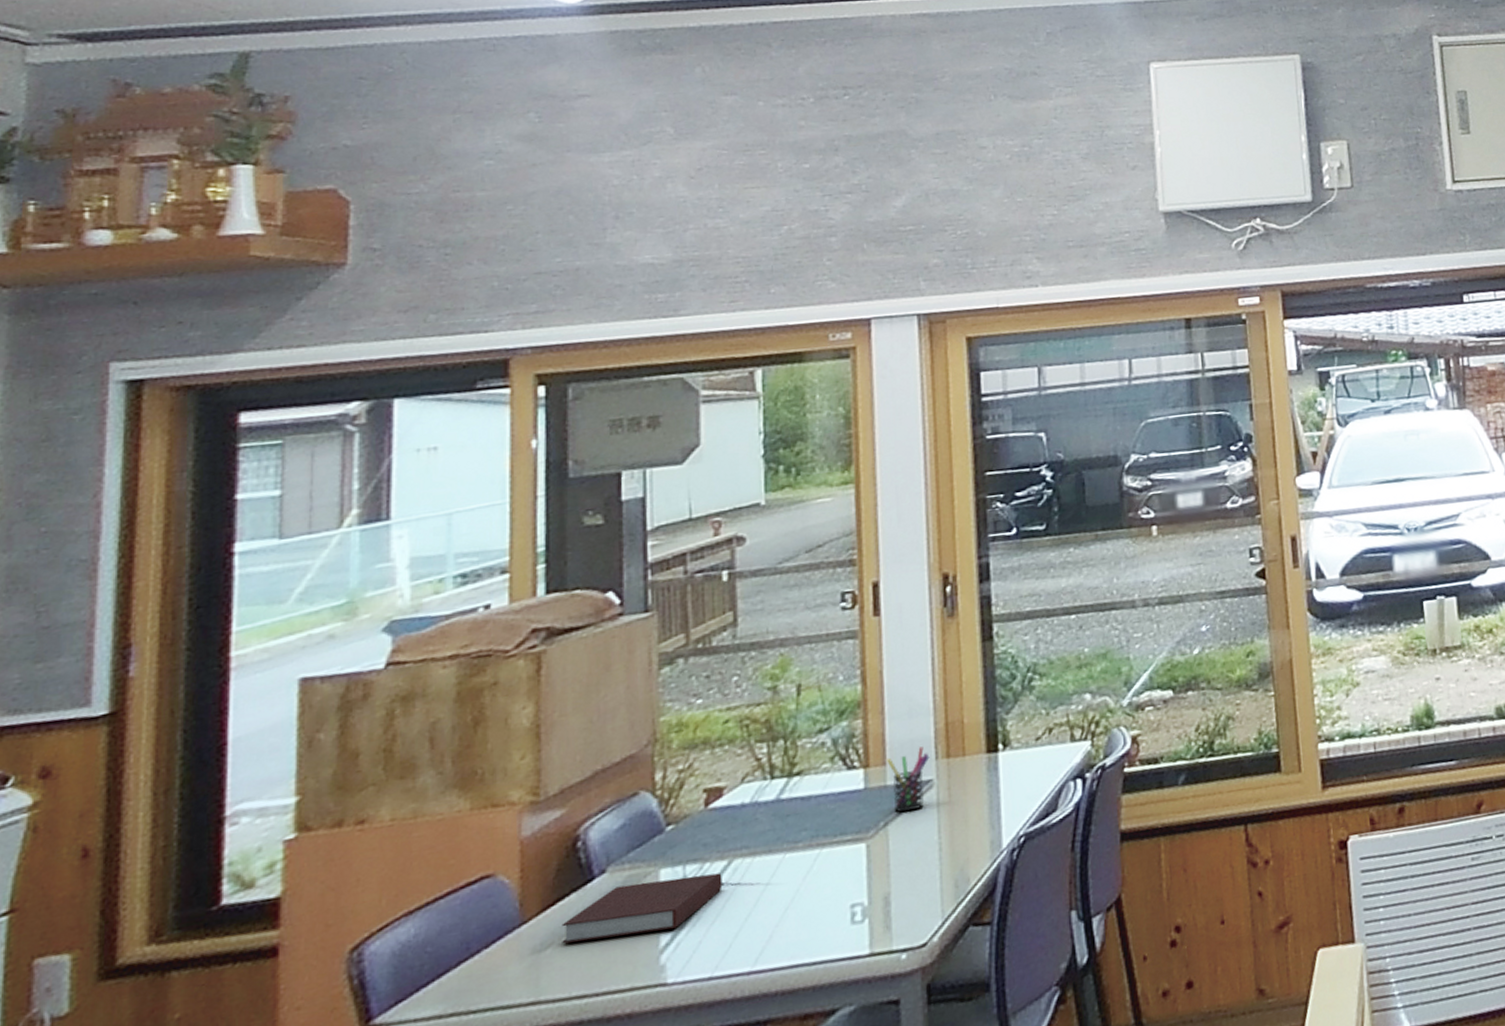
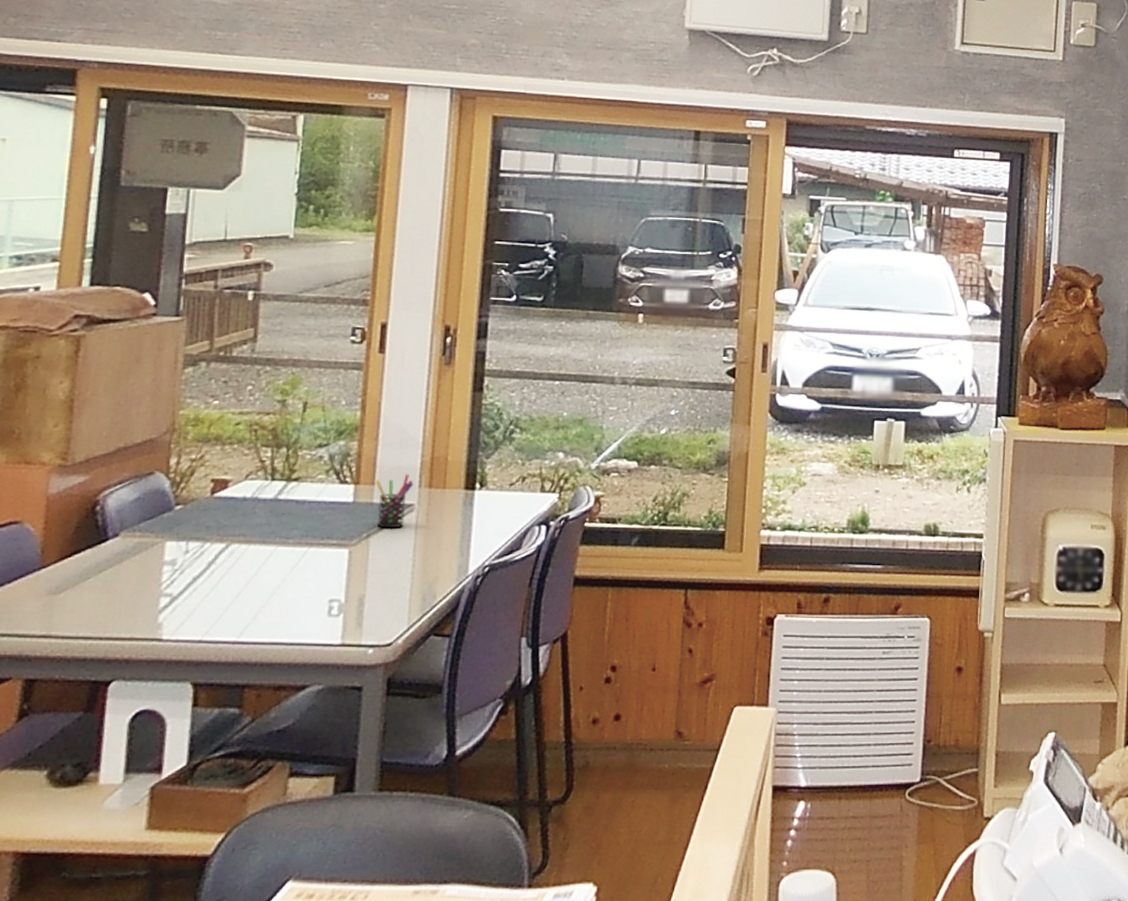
notebook: present [562,873,723,944] -> none [75,550,220,594]

